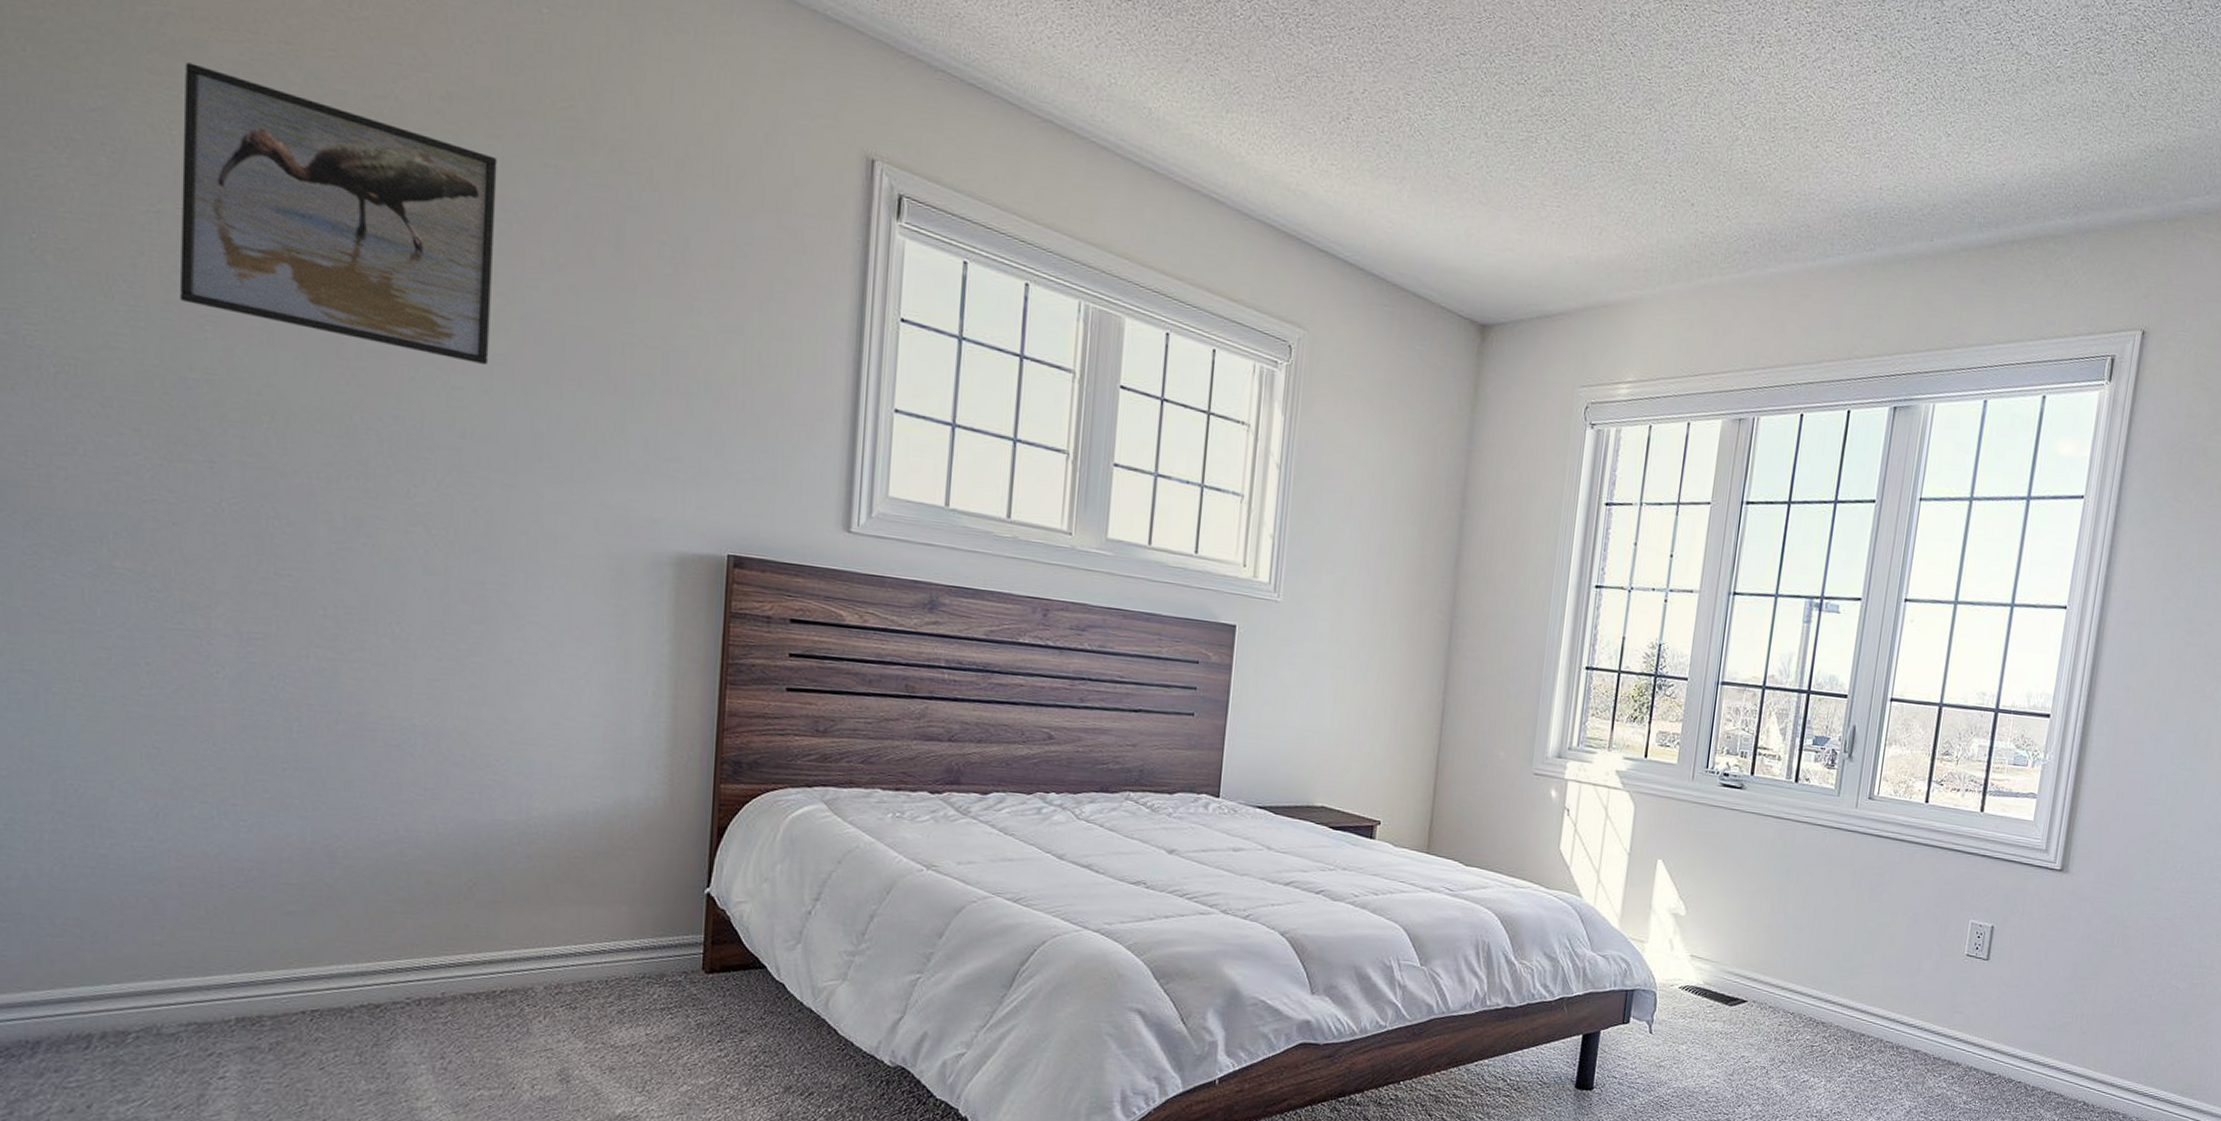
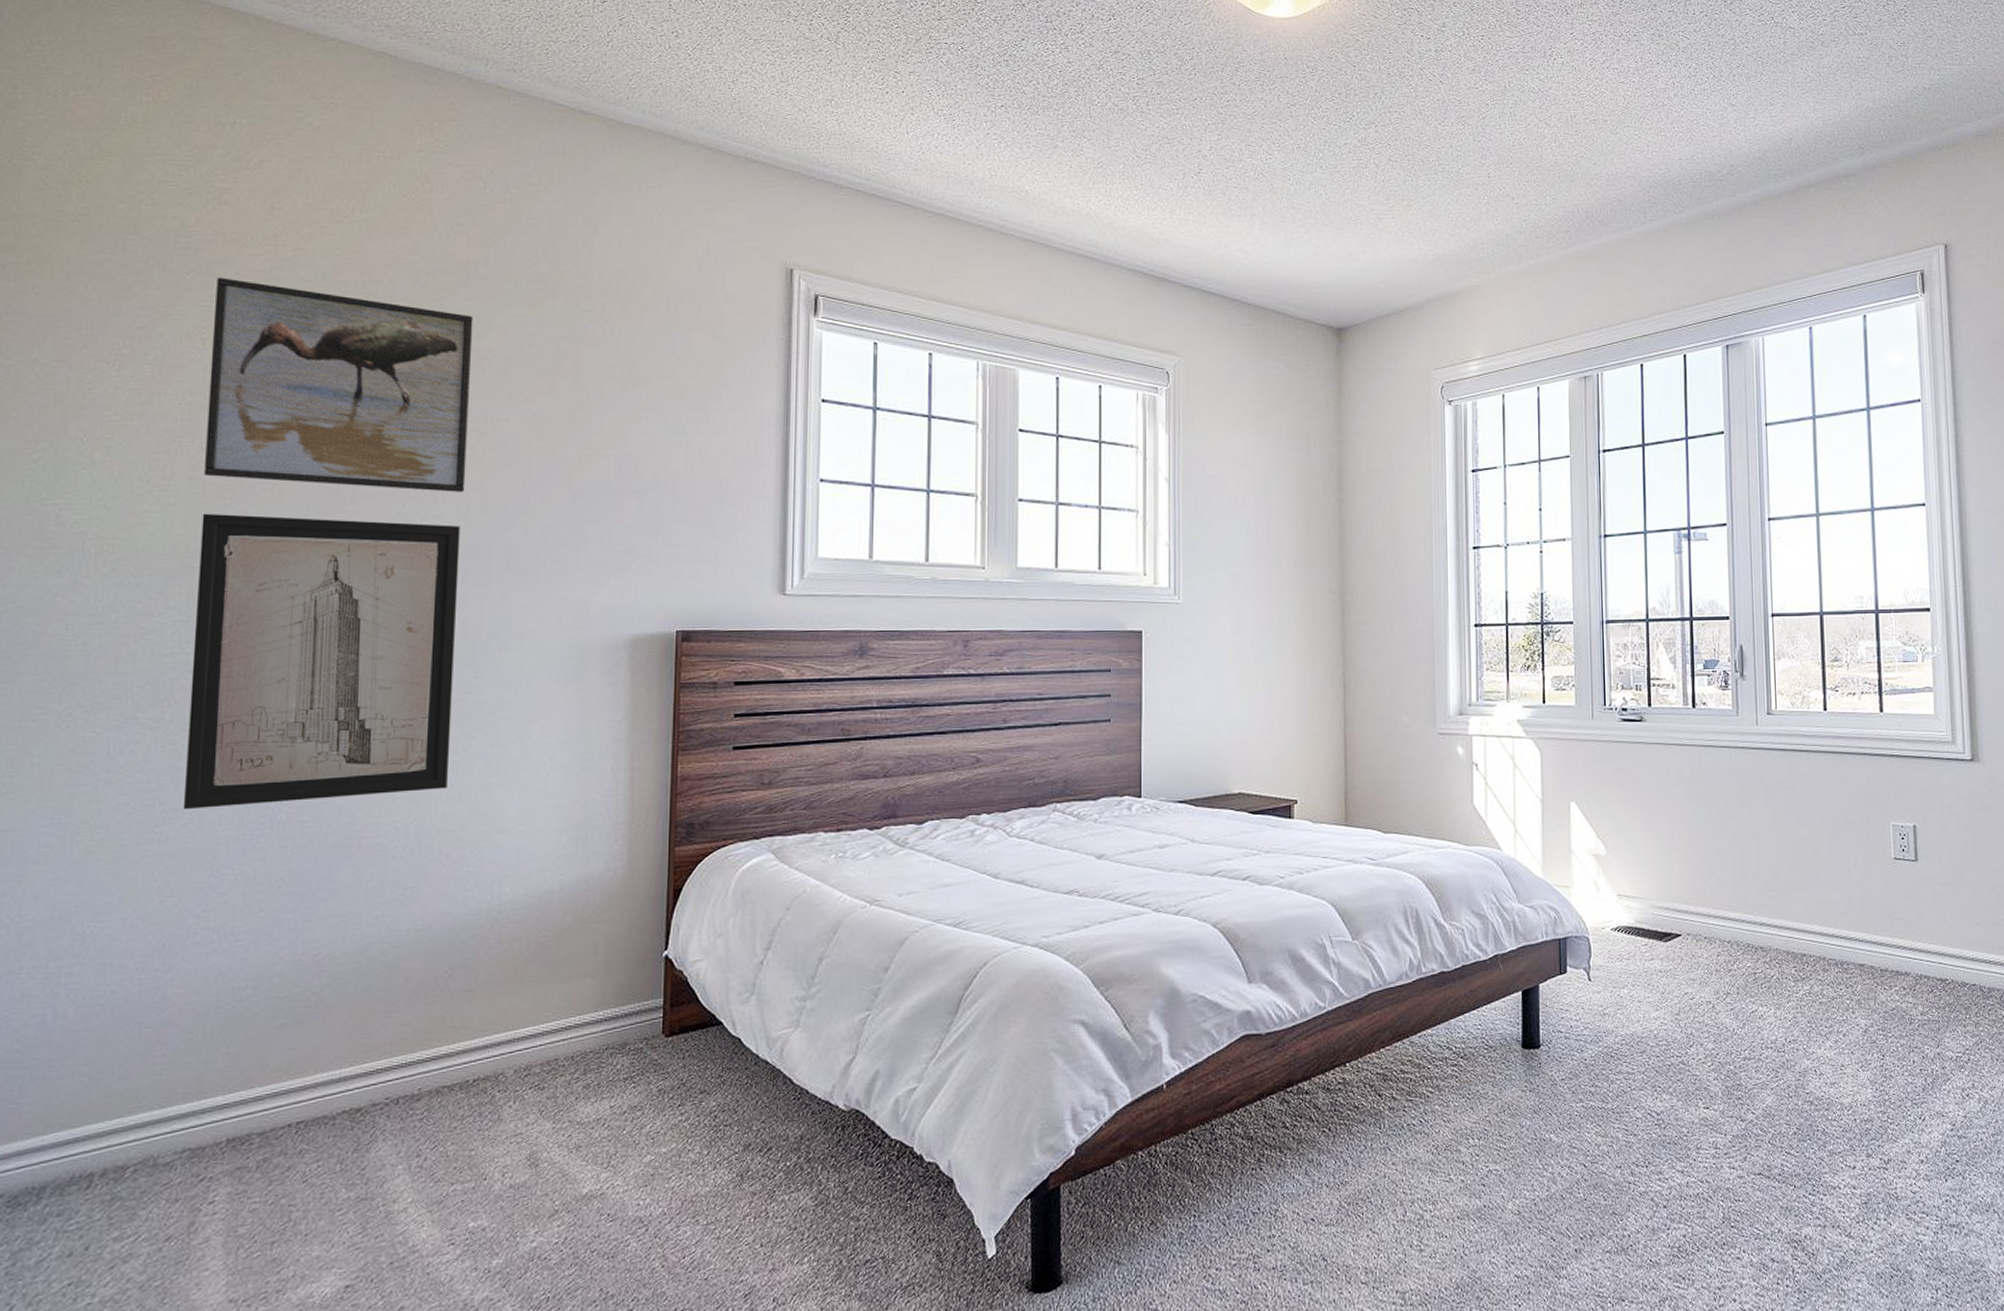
wall art: none [172,345,484,691] -> present [183,513,461,810]

